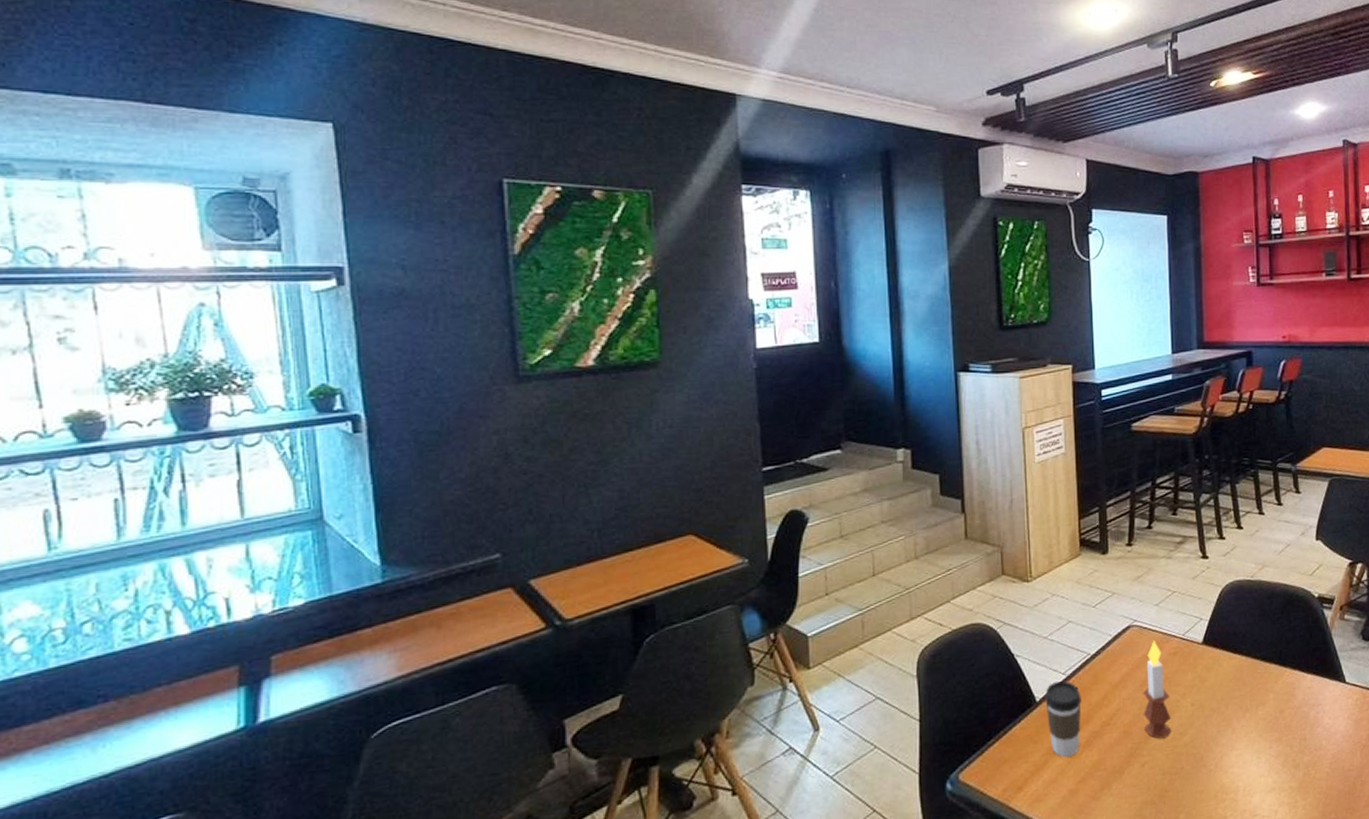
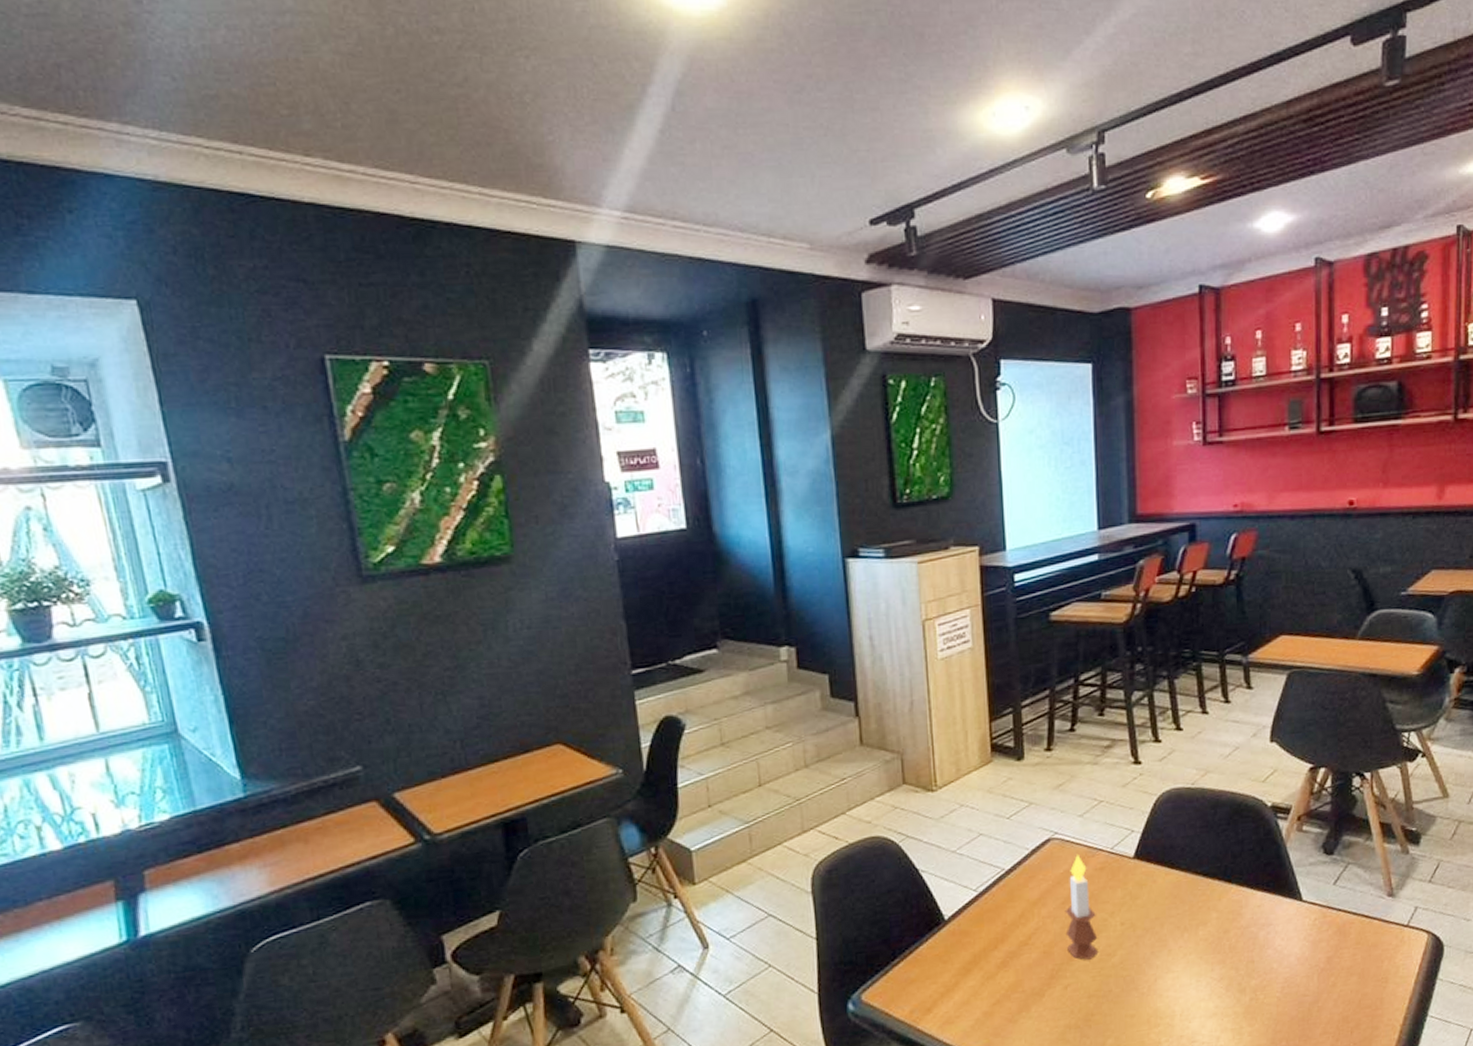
coffee cup: present [1045,681,1082,758] -> none [954,898,996,979]

